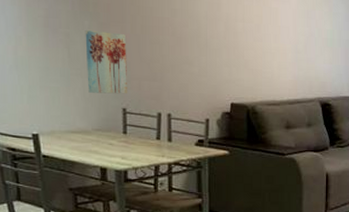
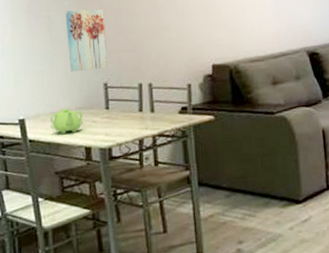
teapot: none [65,128,100,154] -> present [49,108,84,135]

